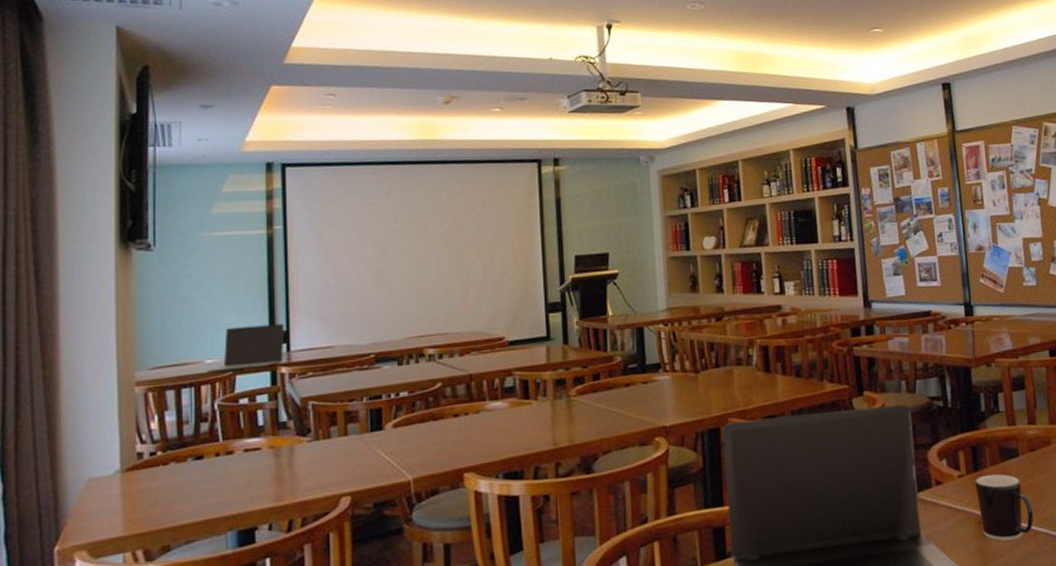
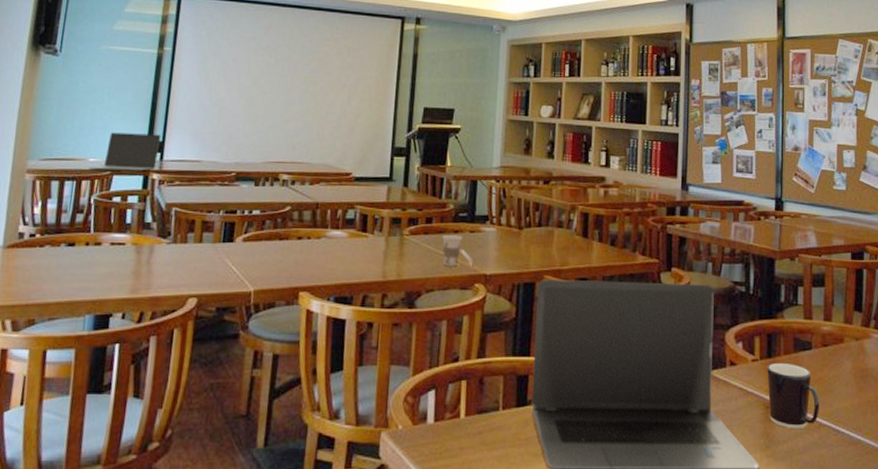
cup: none [613,389,651,424] -> present [442,235,474,266]

